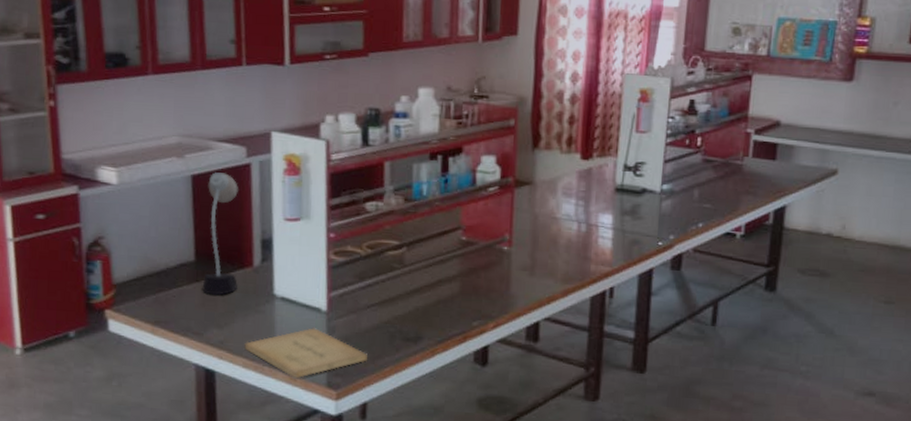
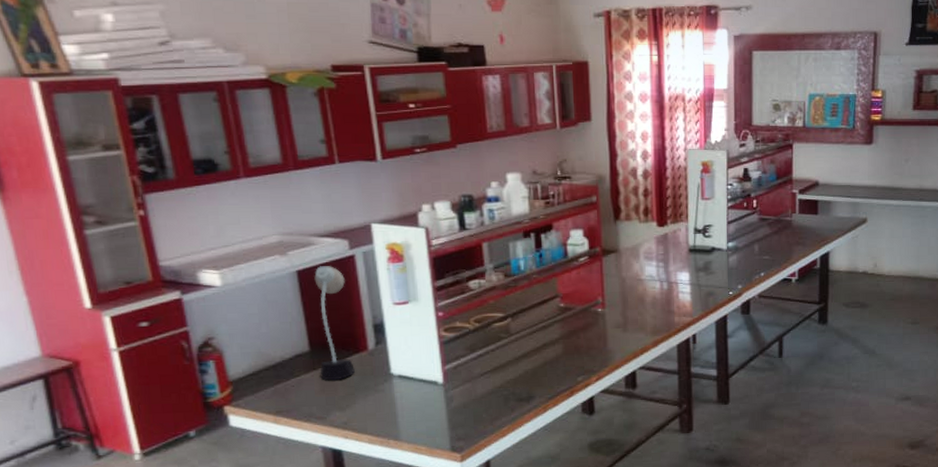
book: present [244,328,367,379] -> none [368,400,486,448]

